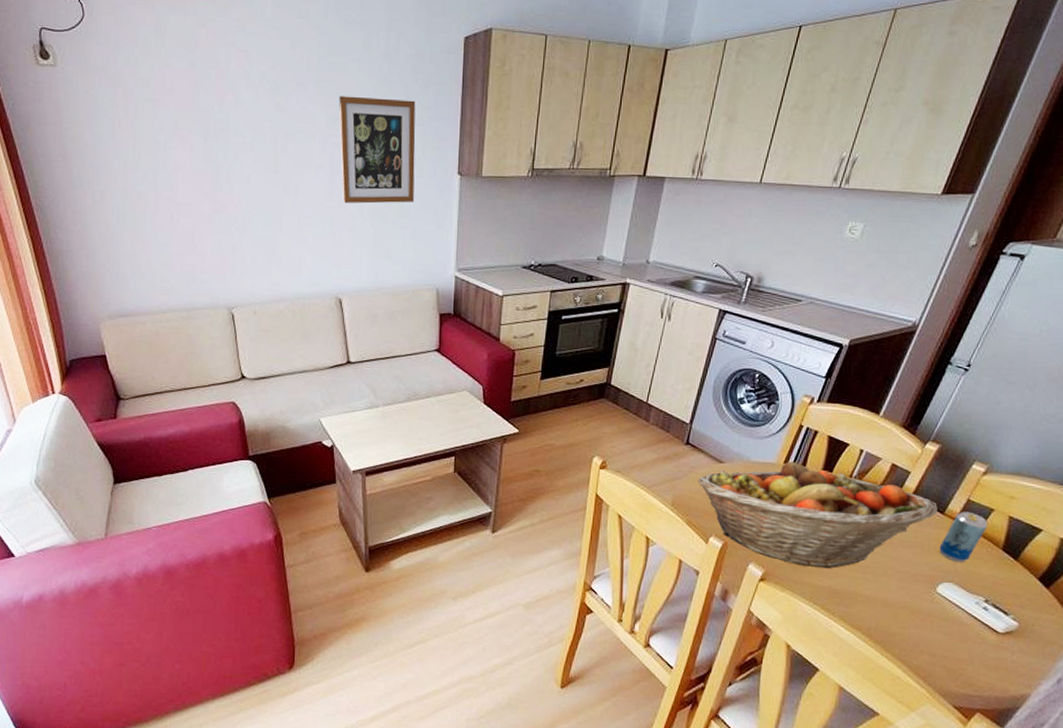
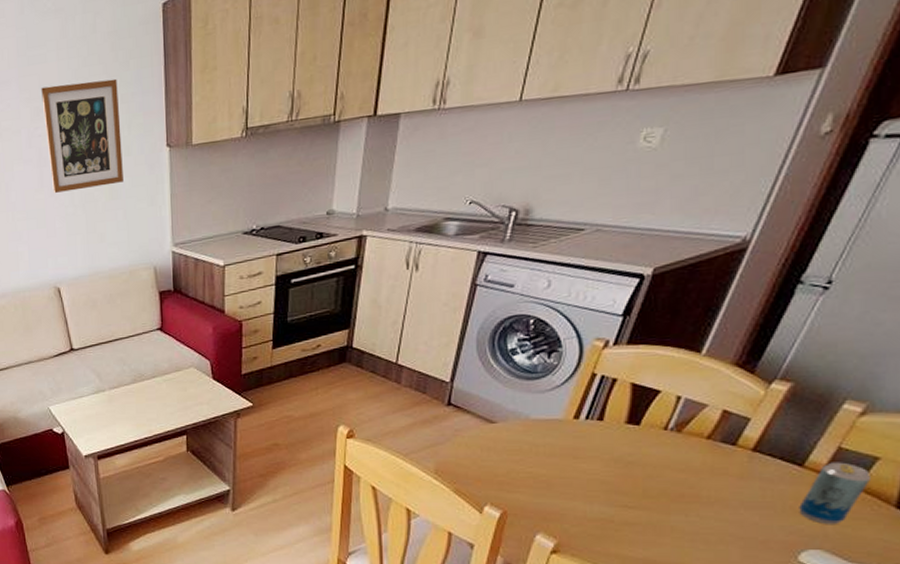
fruit basket: present [697,461,938,568] -> none [464,415,793,537]

